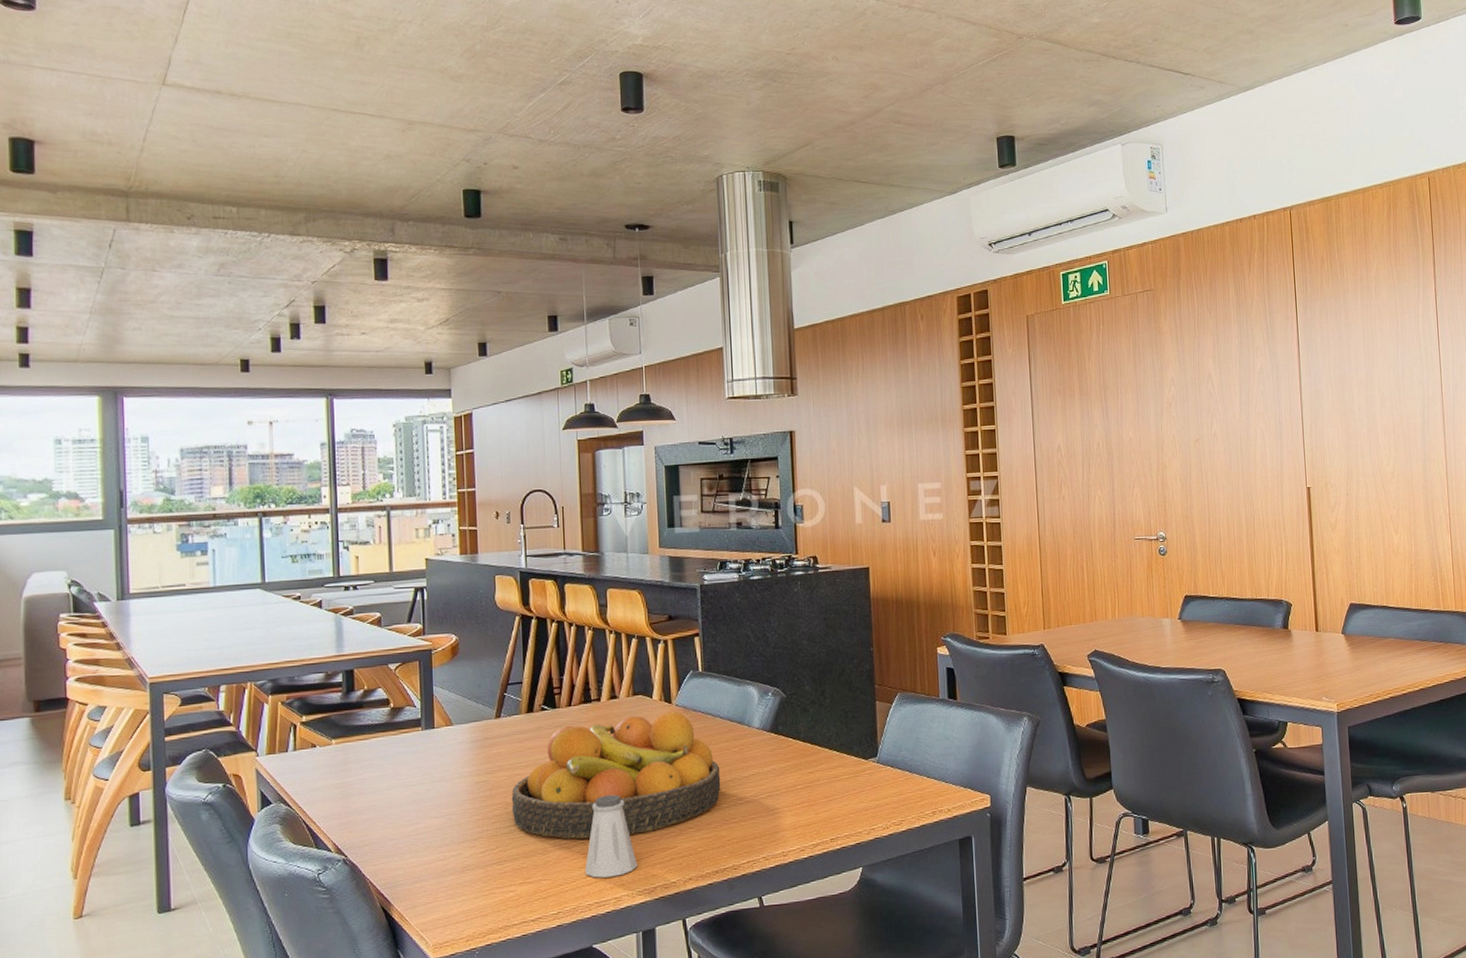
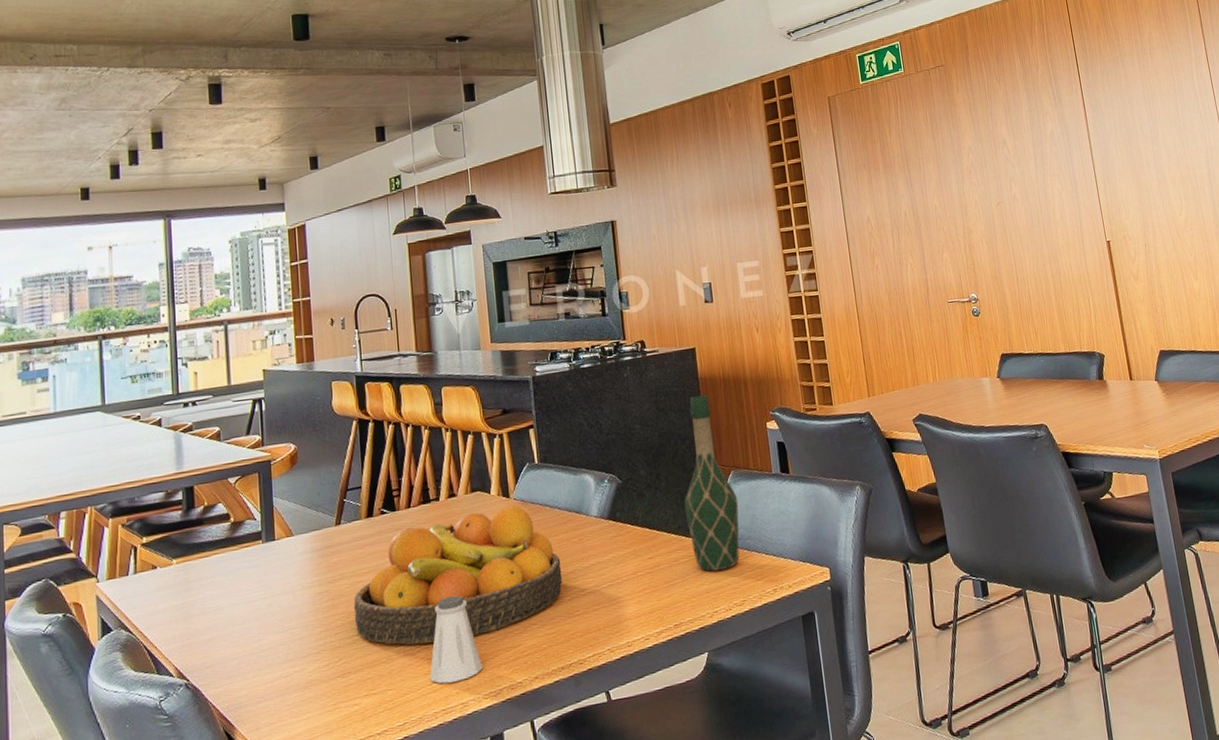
wine bottle: none [848,615,903,790] -> present [684,395,740,572]

